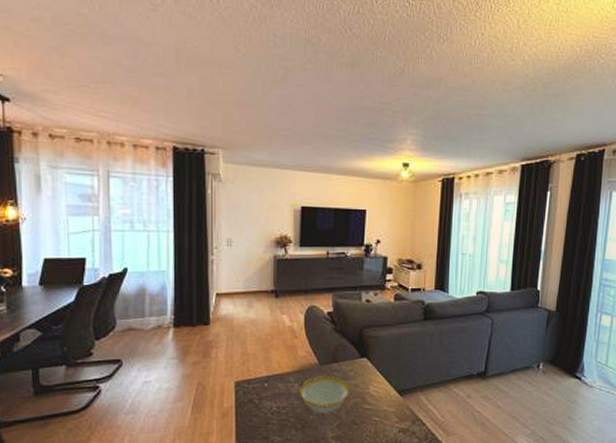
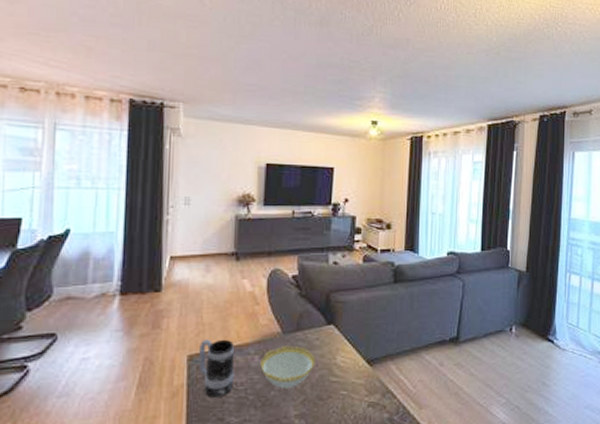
mug: none [245,368,277,419] -> present [199,339,235,397]

